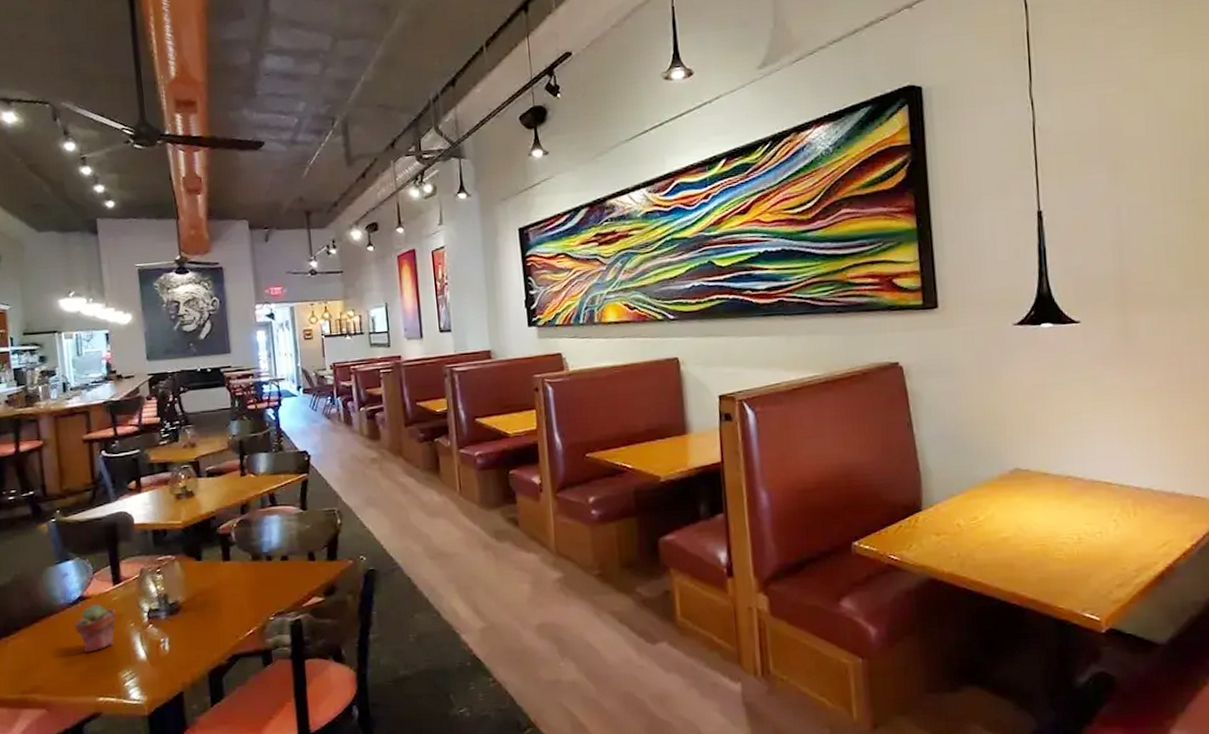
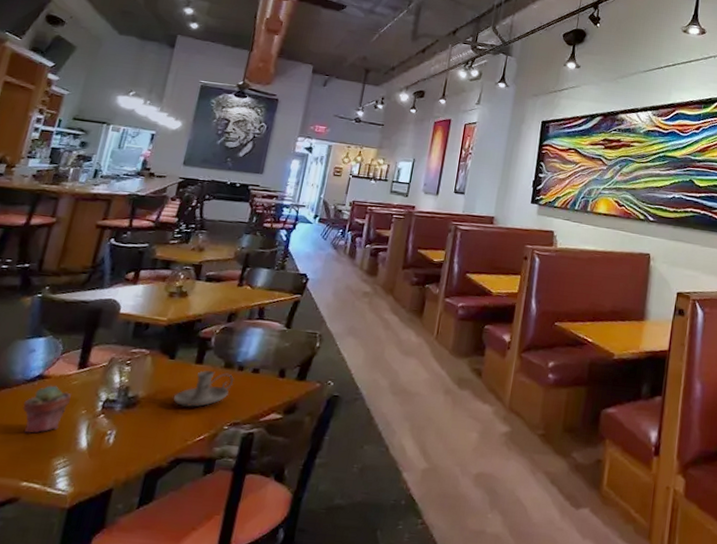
candle holder: none [212,565,267,605] -> present [173,370,235,407]

